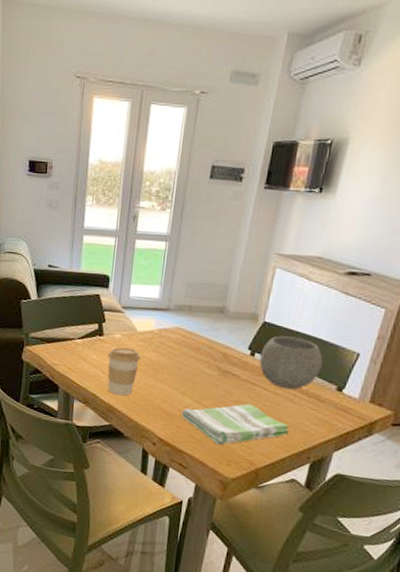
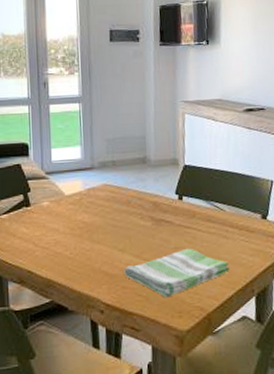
coffee cup: present [107,347,141,396] -> none [38,213,73,267]
bowl: present [259,335,323,390] -> none [187,175,244,227]

